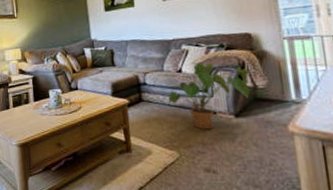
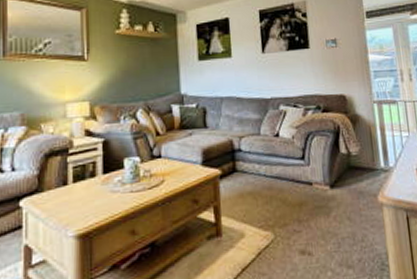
house plant: present [169,62,250,130] -> none [265,125,345,204]

